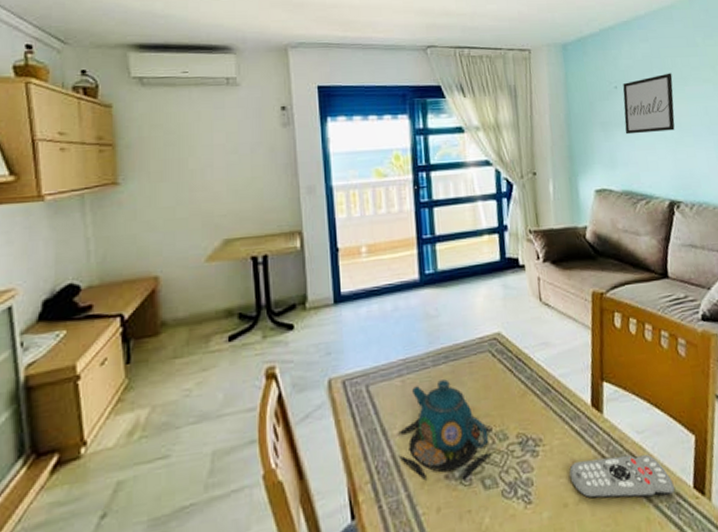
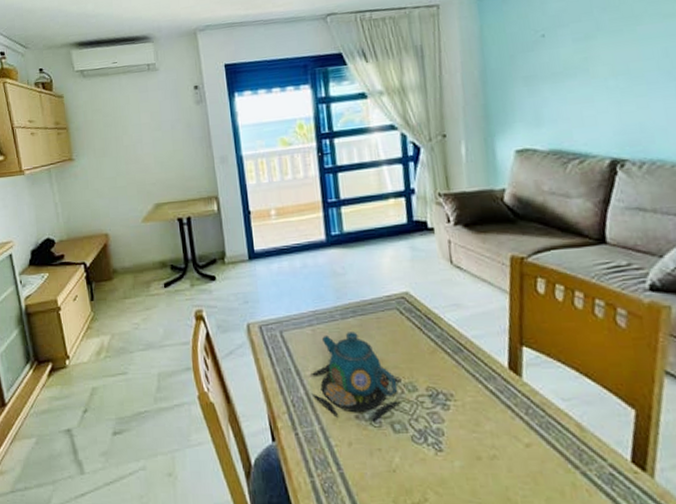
remote control: present [569,454,675,499] -> none [483,420,607,466]
wall art: present [623,73,675,135] -> none [552,11,621,88]

